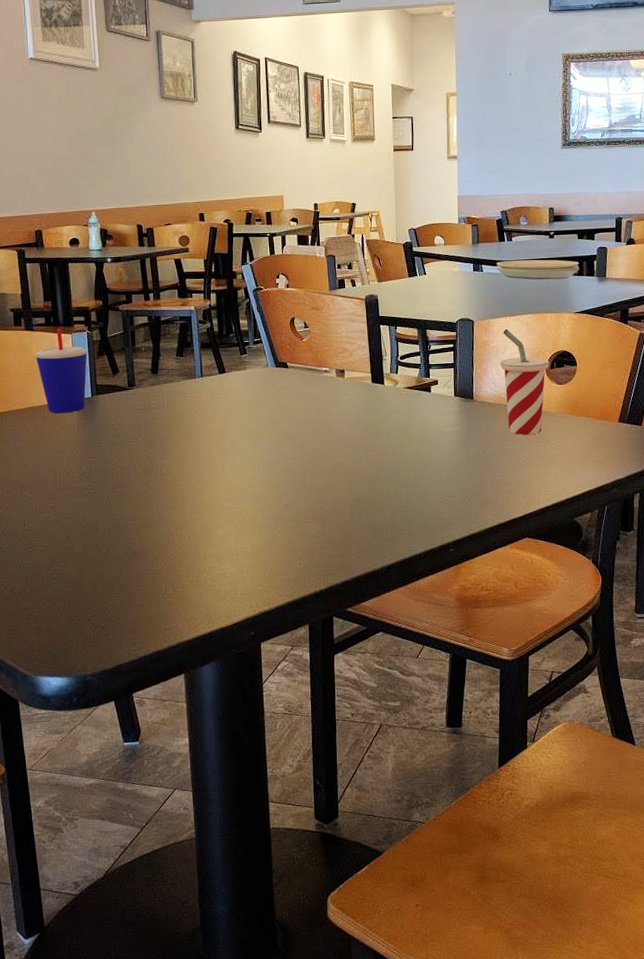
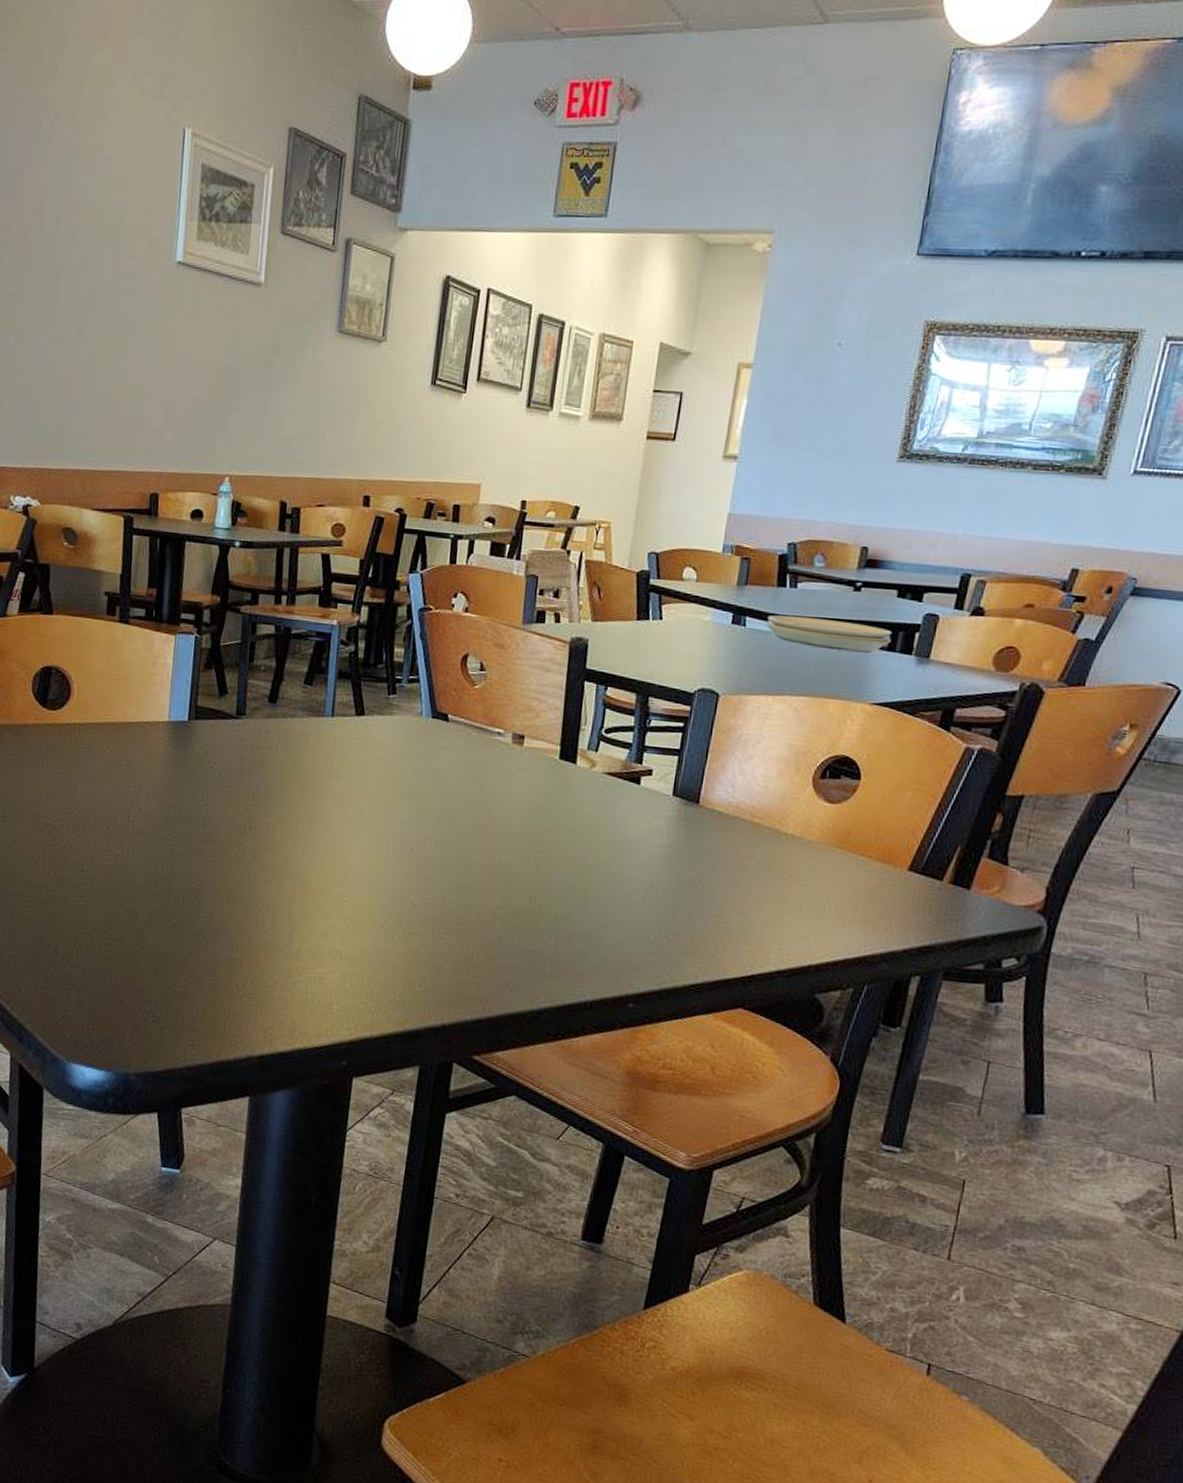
beverage cup: present [35,329,87,413] -> none [126,626,192,737]
beverage cup: present [500,329,549,435] -> none [742,713,820,867]

